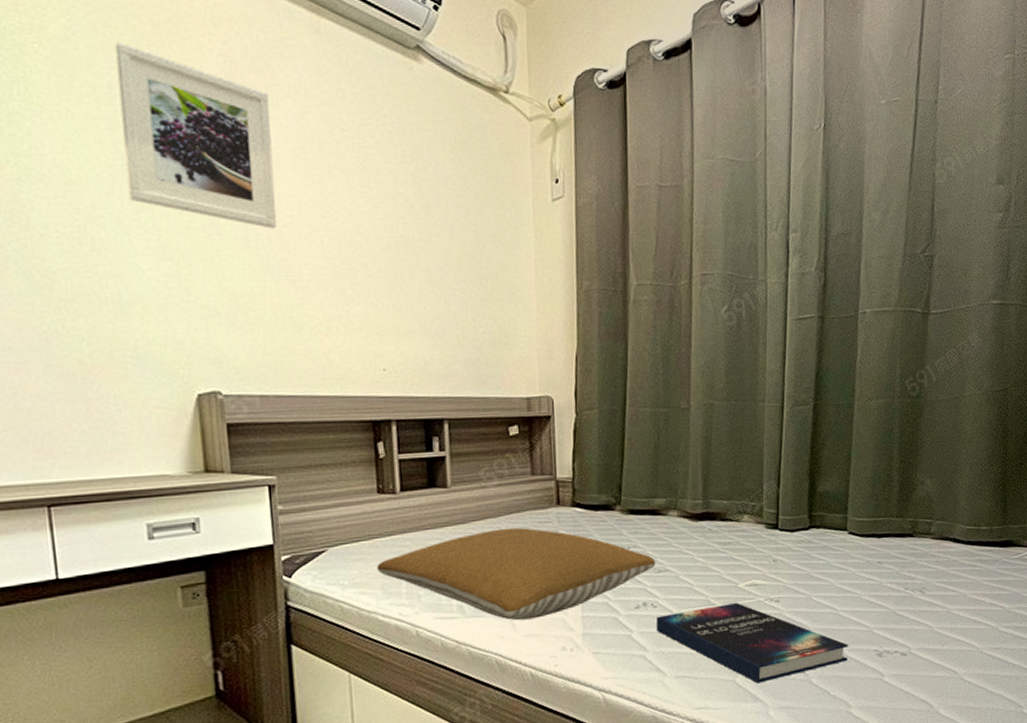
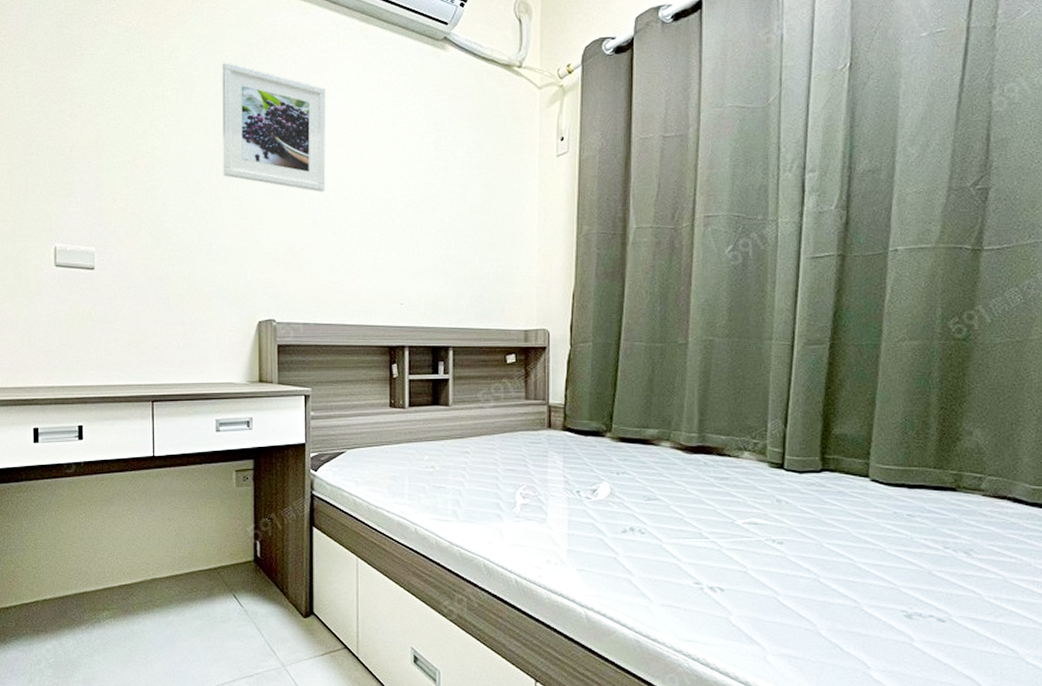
pillow: present [376,527,655,621] -> none [385,445,645,530]
hardback book: present [656,602,849,684] -> none [643,538,869,626]

